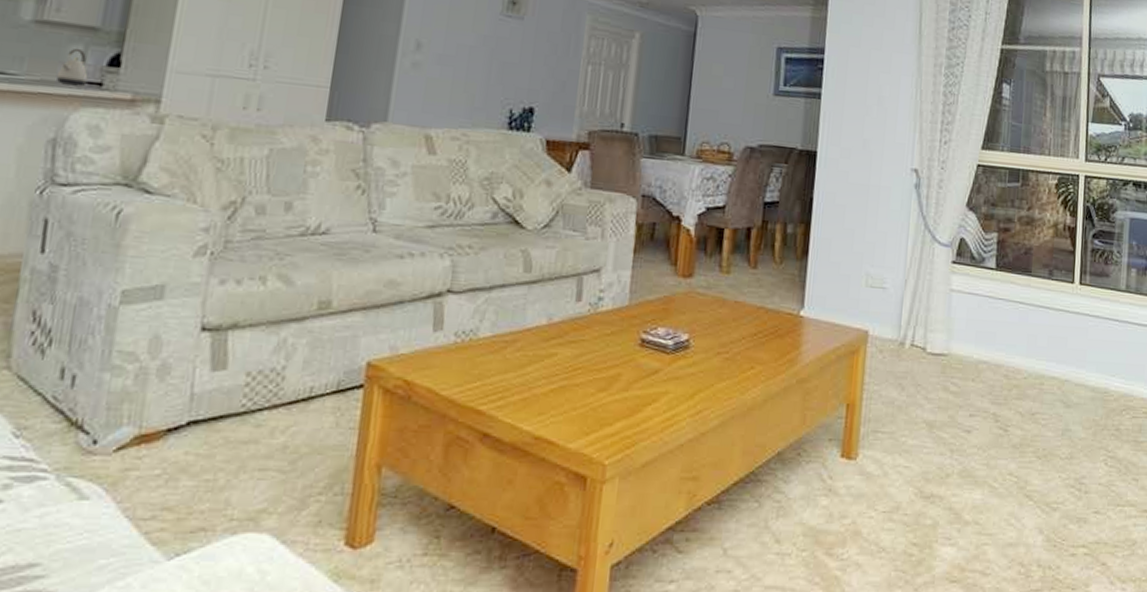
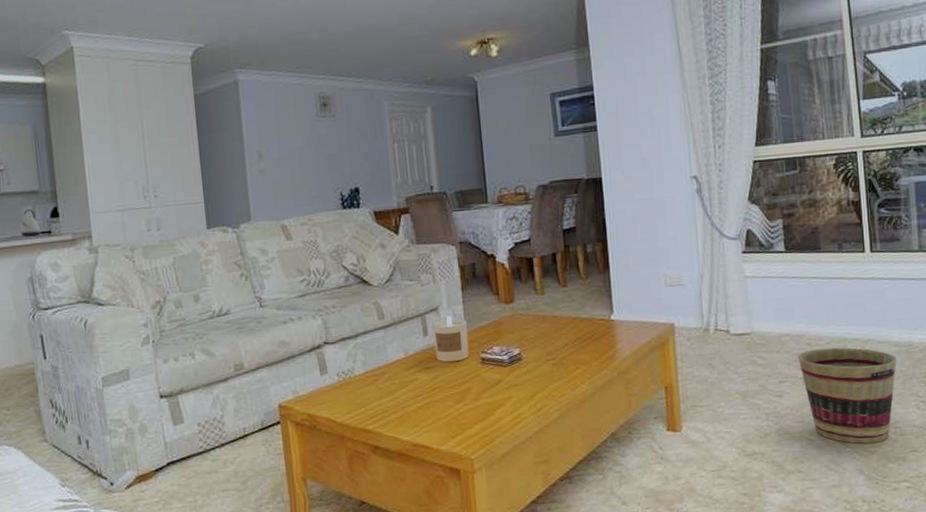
candle: none [586,281,632,339] -> present [432,315,469,363]
basket: none [992,382,1091,498] -> present [797,347,897,444]

